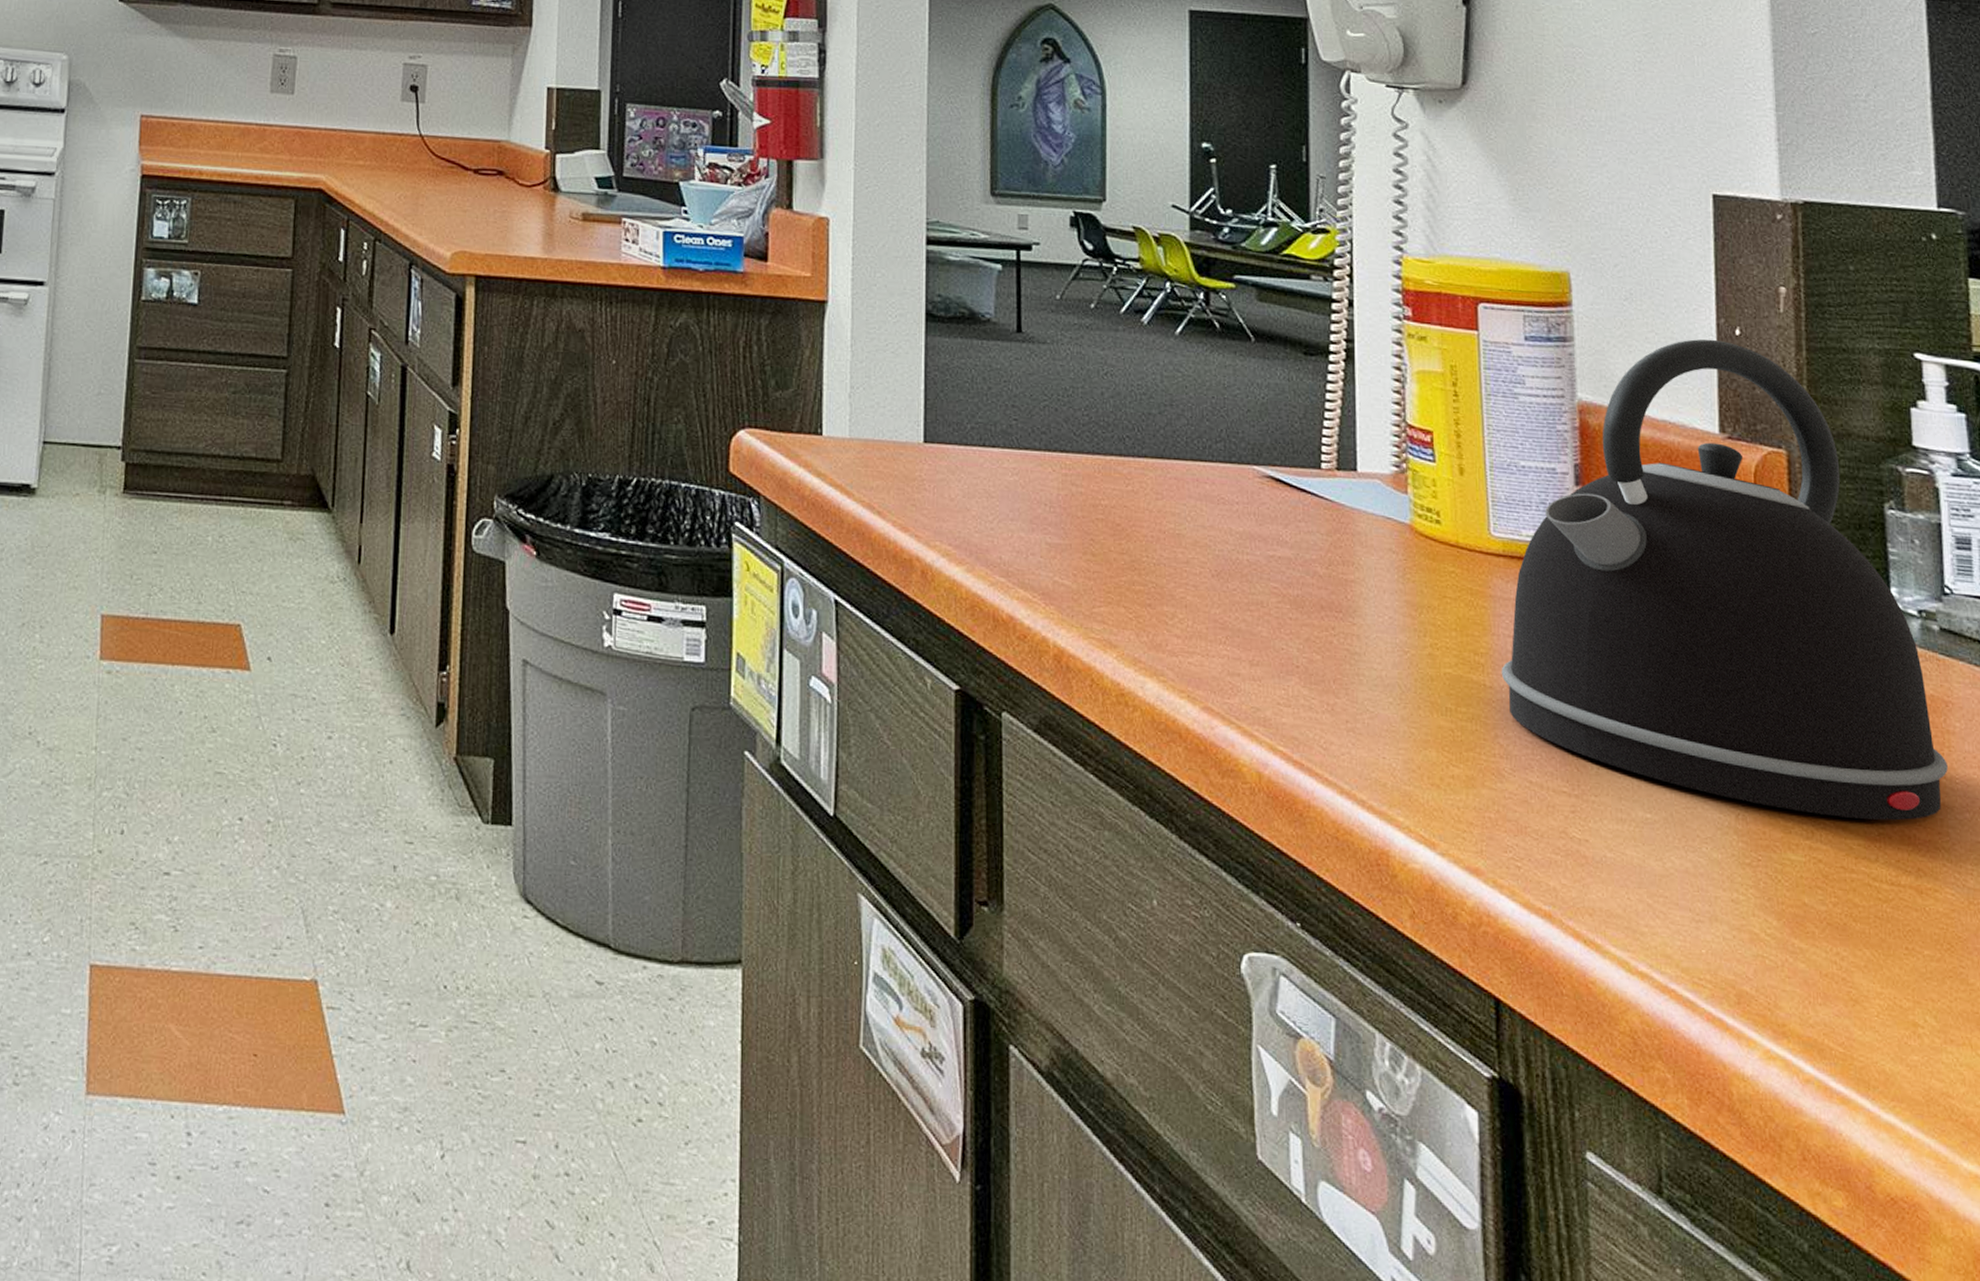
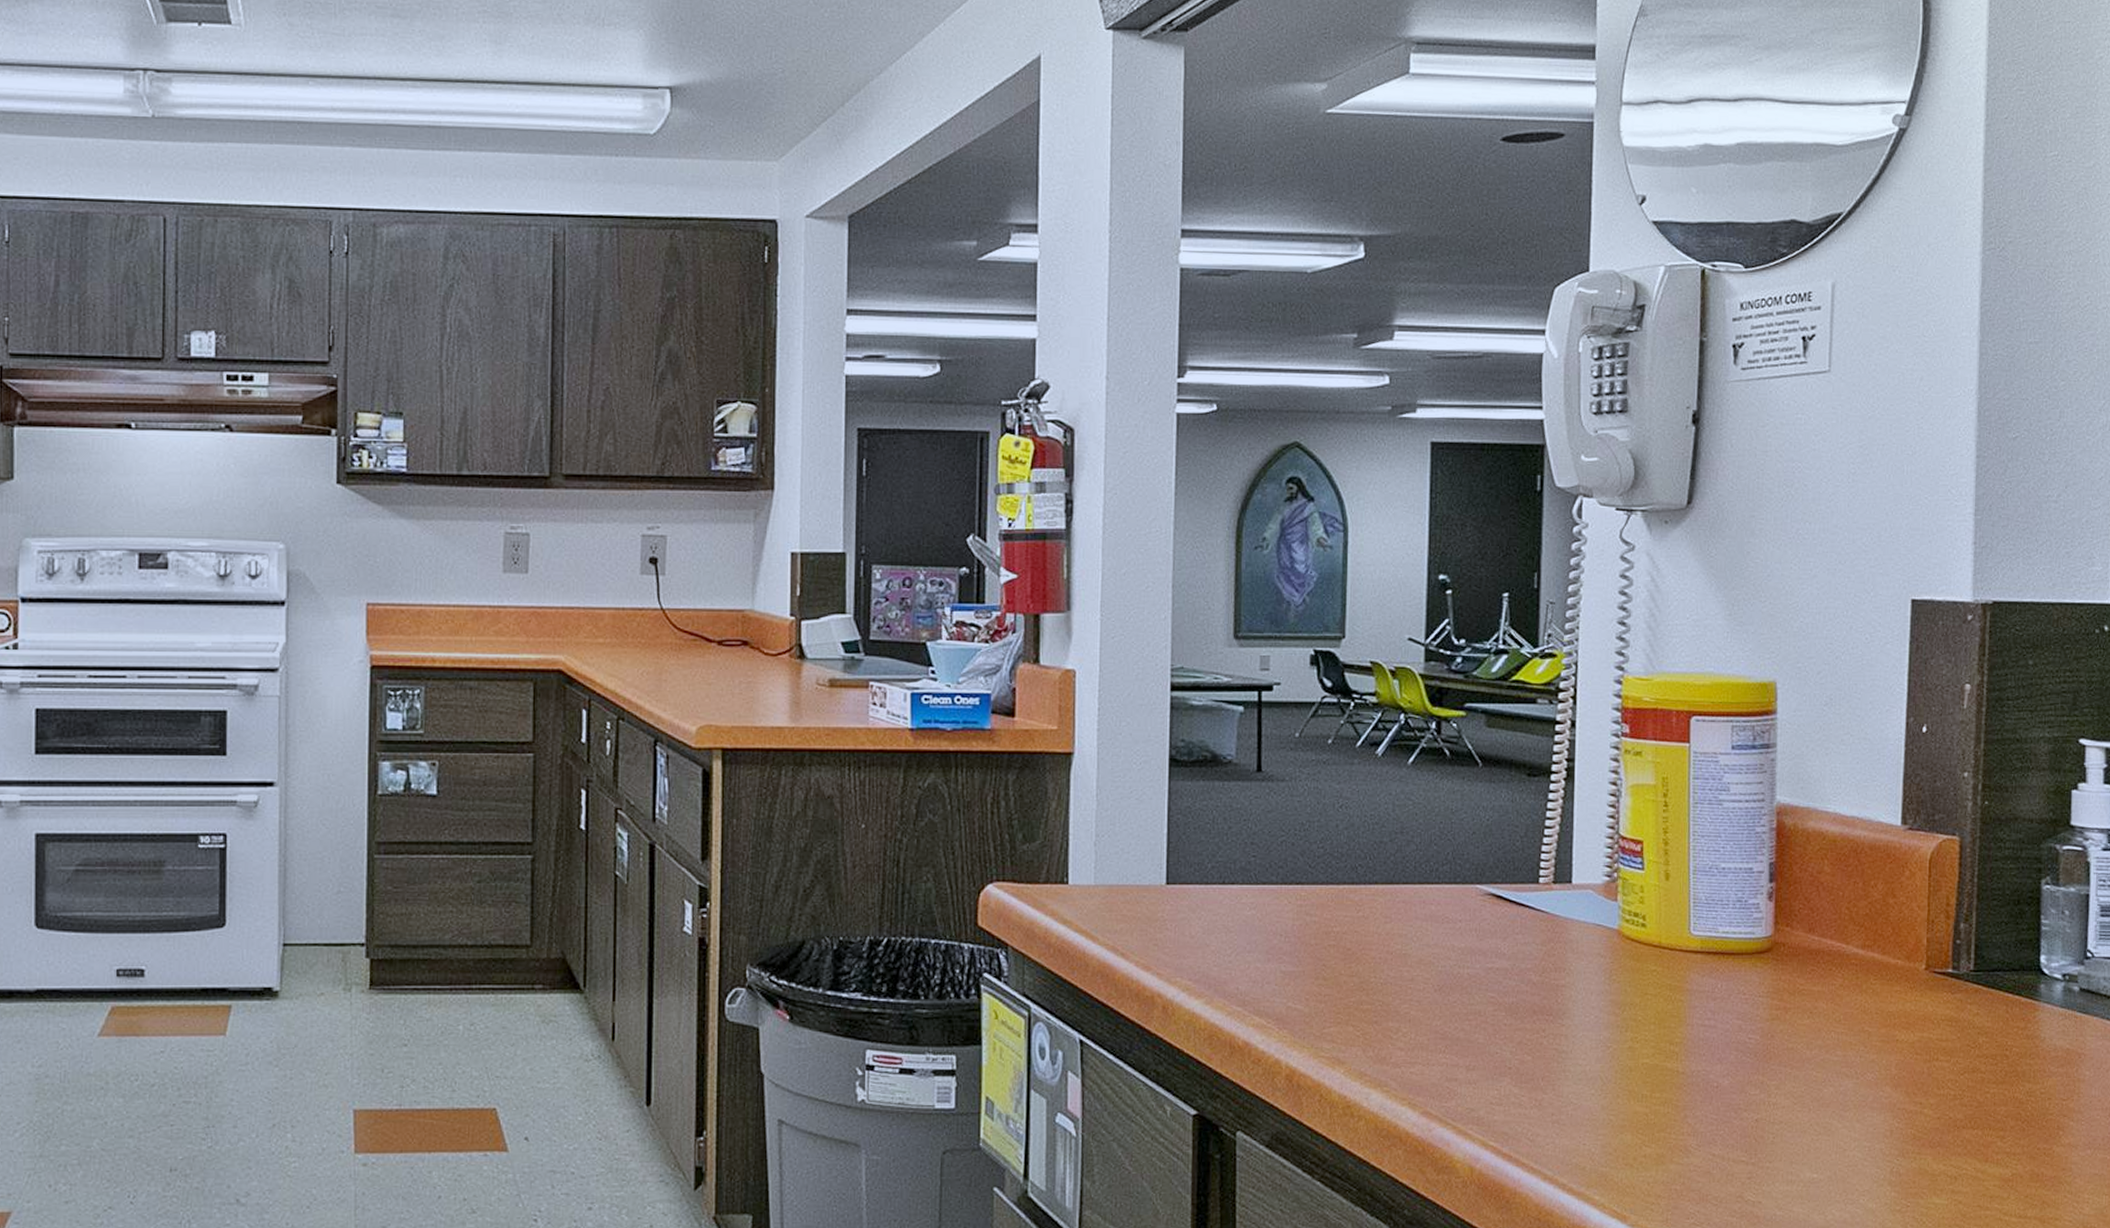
kettle: present [1501,339,1948,821] -> none [1693,737,2076,1163]

